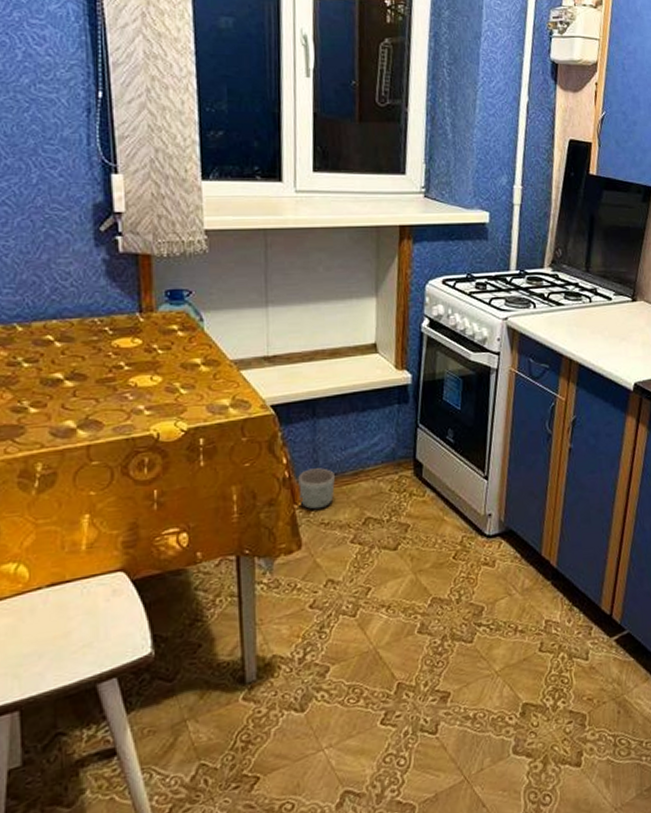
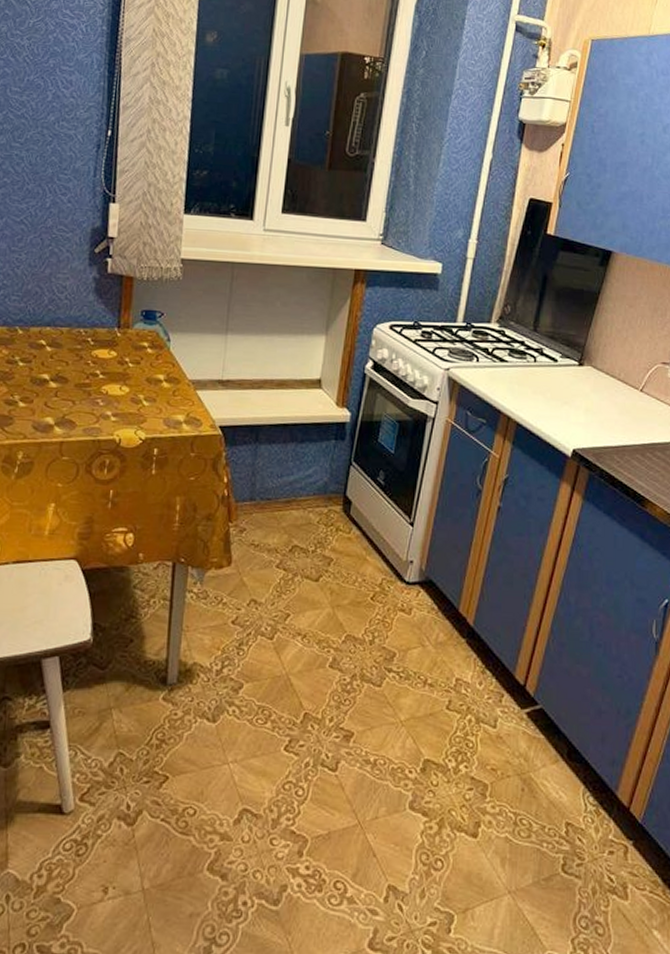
planter: present [297,468,335,510] -> none [234,491,269,530]

